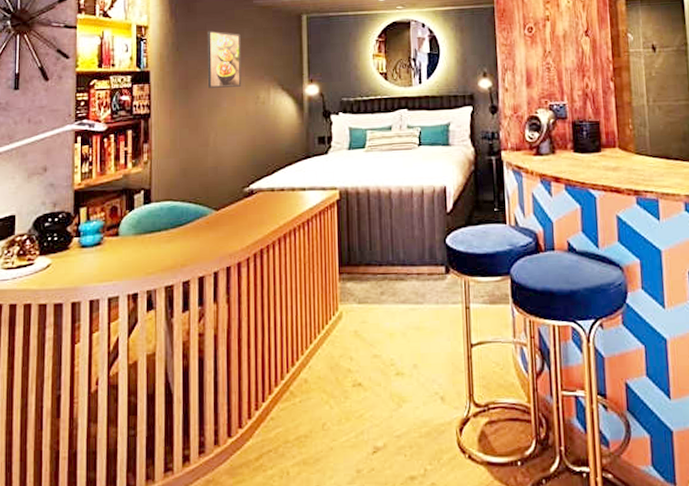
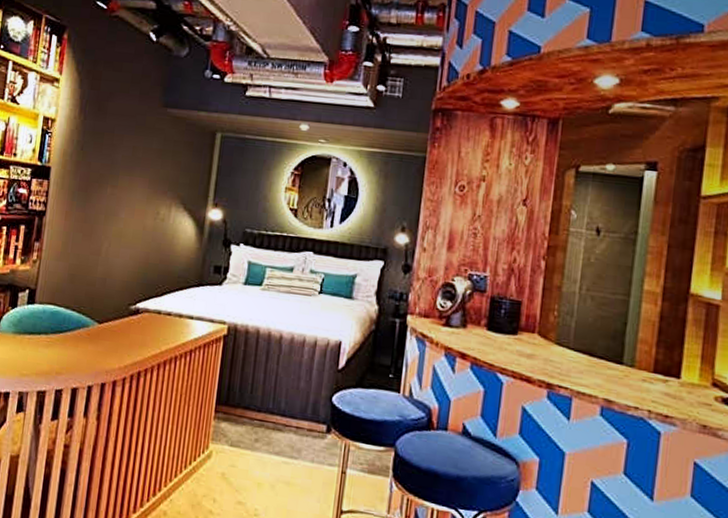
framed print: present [207,30,242,88] -> none [107,134,149,199]

